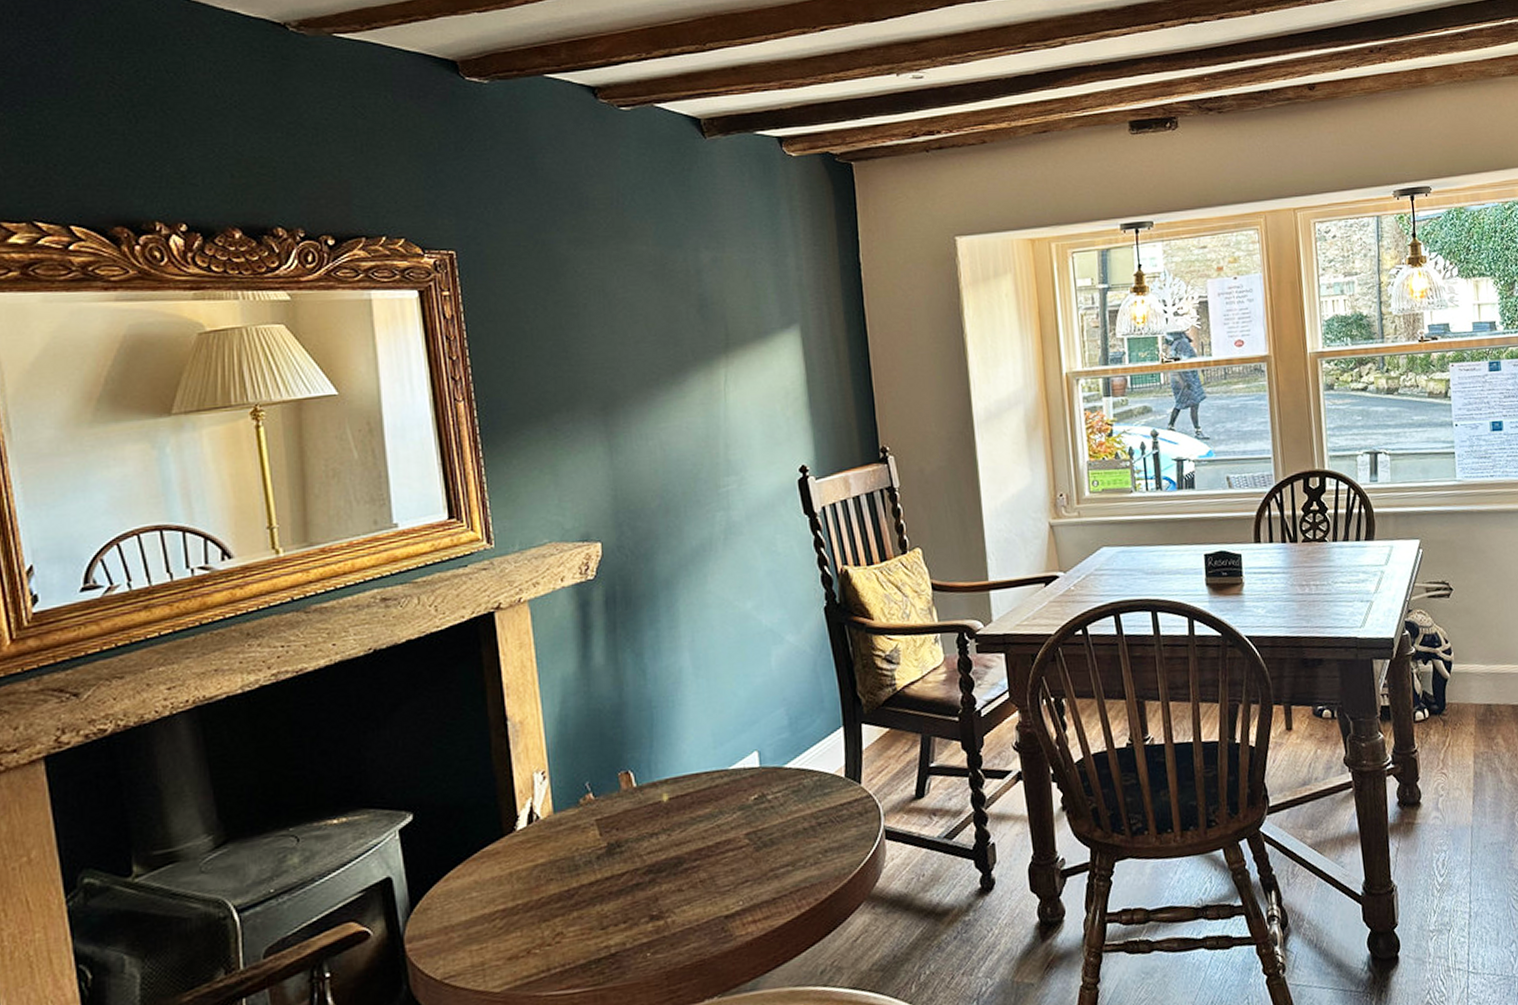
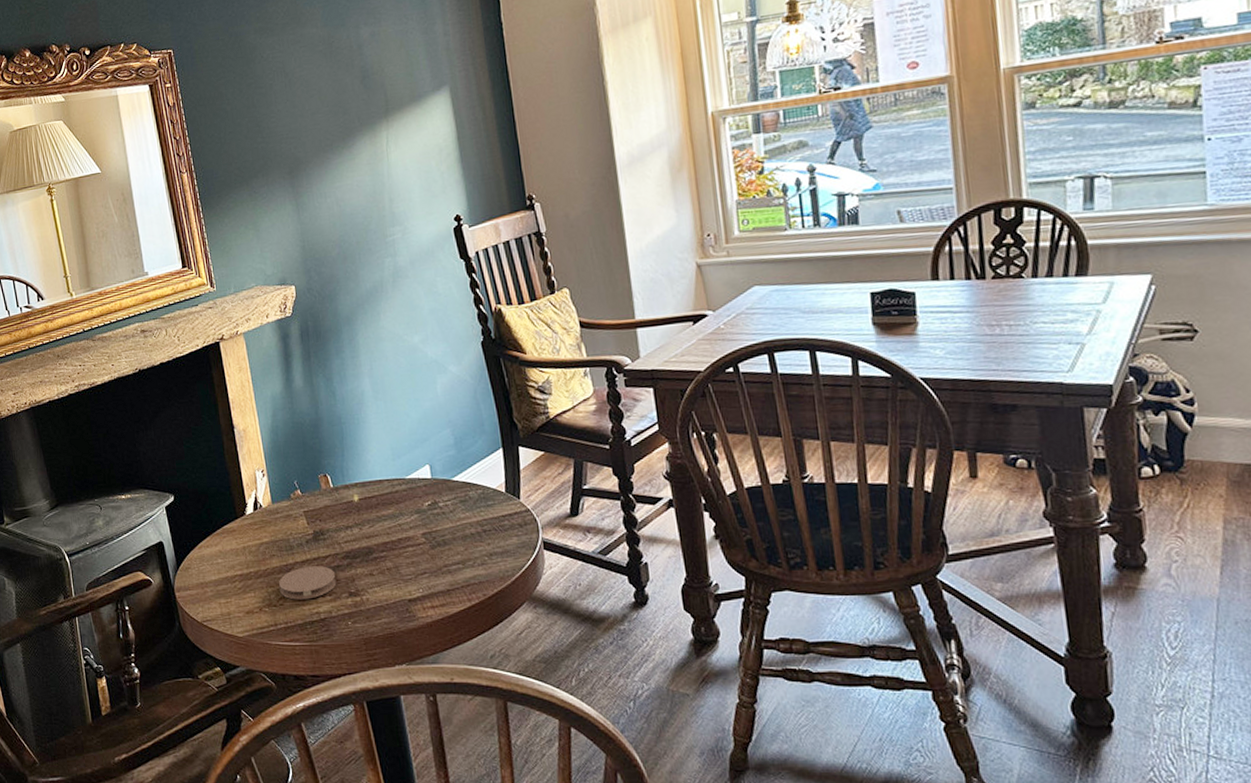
coaster: none [555,886,634,935] -> present [278,566,337,600]

